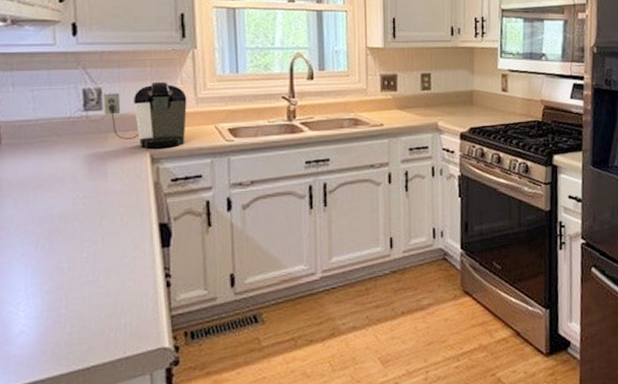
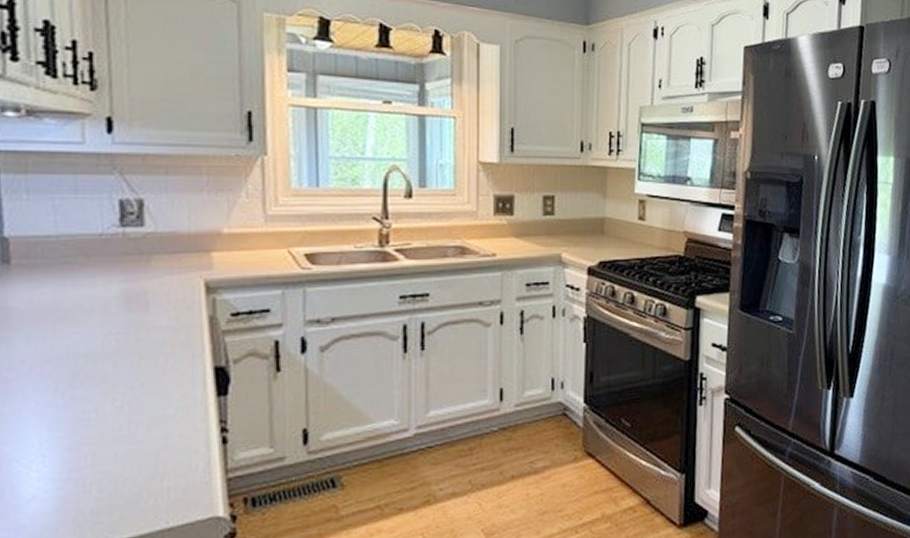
coffee maker: present [103,81,187,149] -> none [145,193,254,276]

